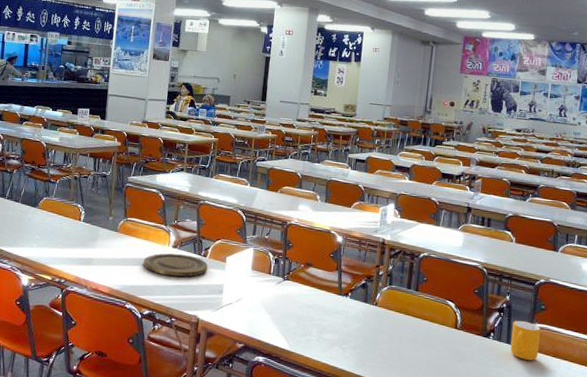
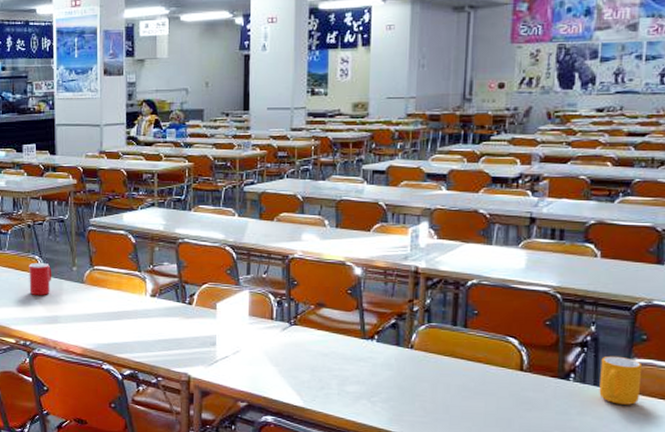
cup: none [69,210,91,240] -> present [29,262,52,296]
plate: present [143,253,208,277] -> none [117,303,196,330]

